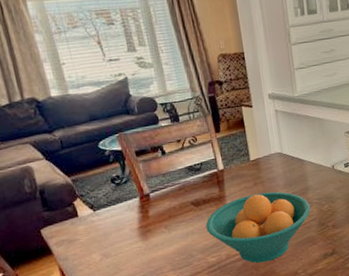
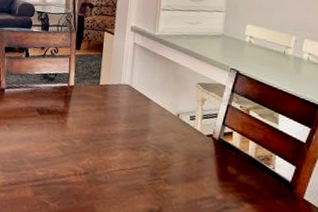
fruit bowl: present [205,191,311,263] -> none [42,118,147,196]

